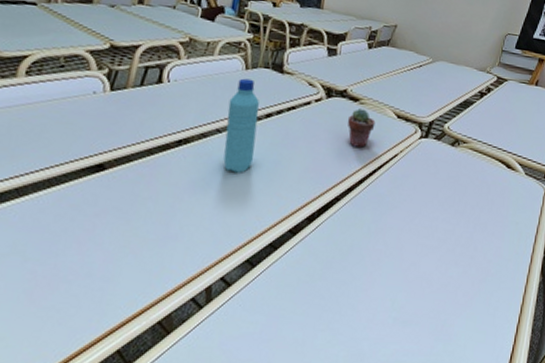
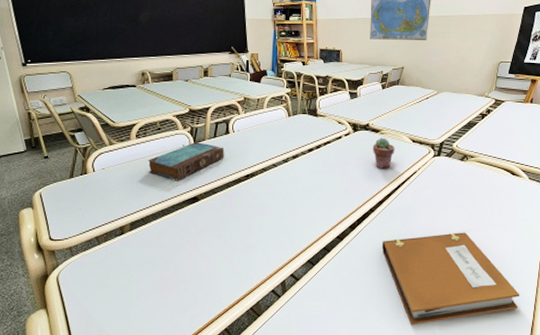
book: none [37,89,153,140] -> present [147,142,225,180]
water bottle: present [223,78,260,173] -> none [279,123,304,196]
notebook: none [344,233,502,350] -> present [382,232,520,326]

